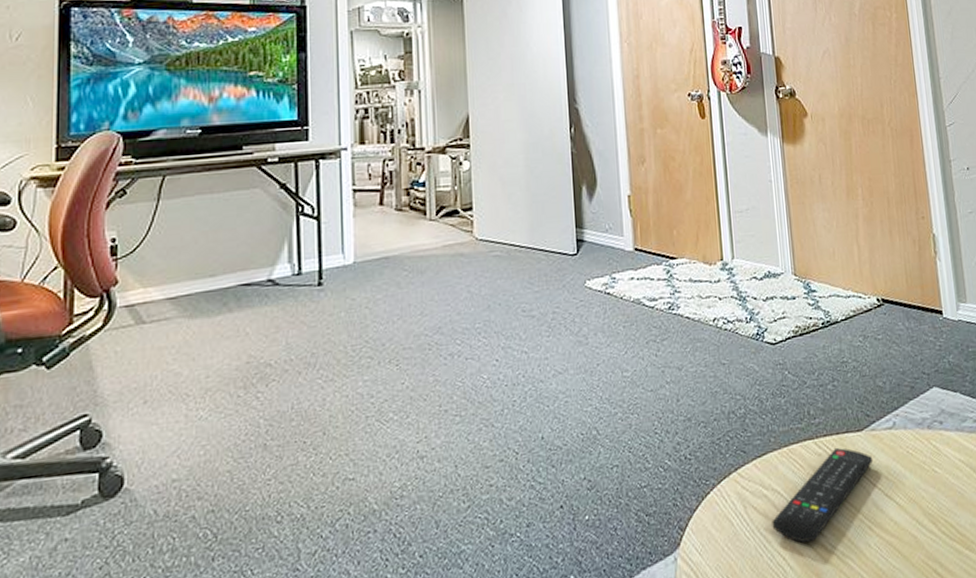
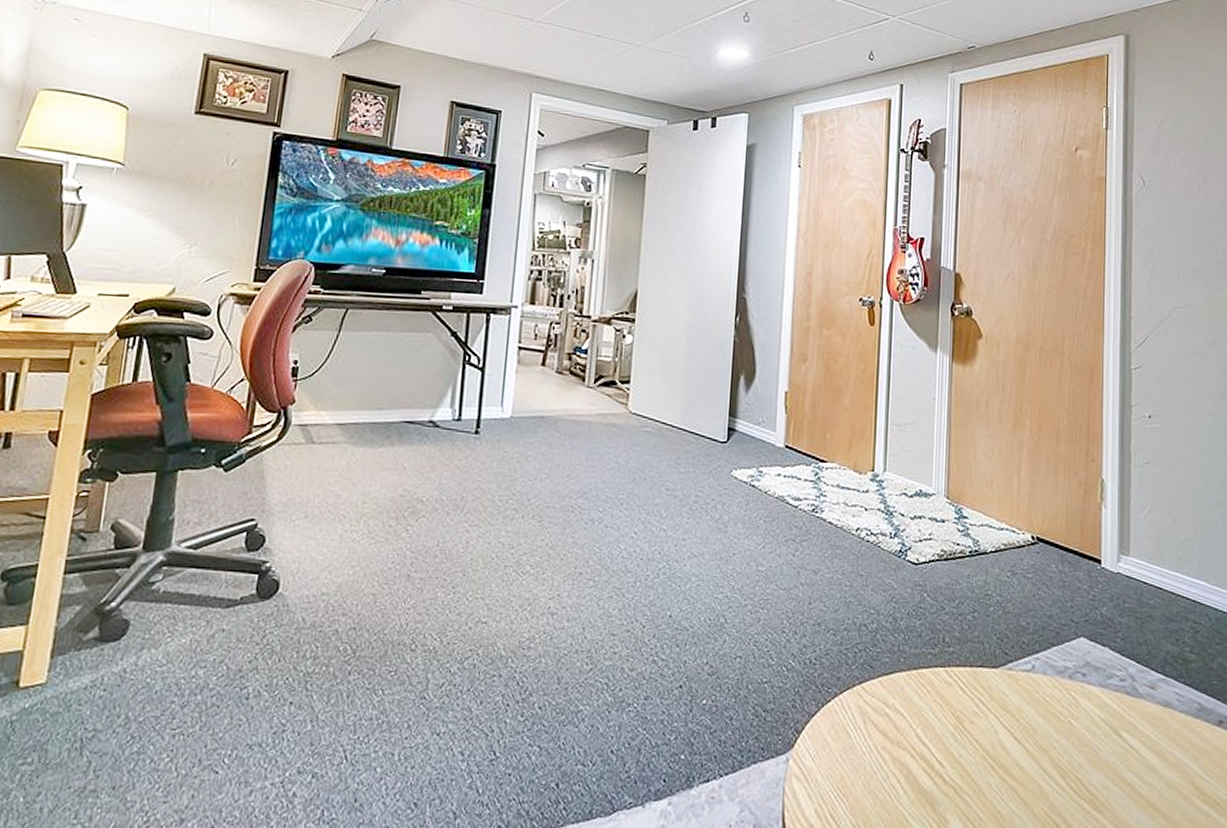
remote control: present [772,447,872,543] -> none [890,680,1005,770]

